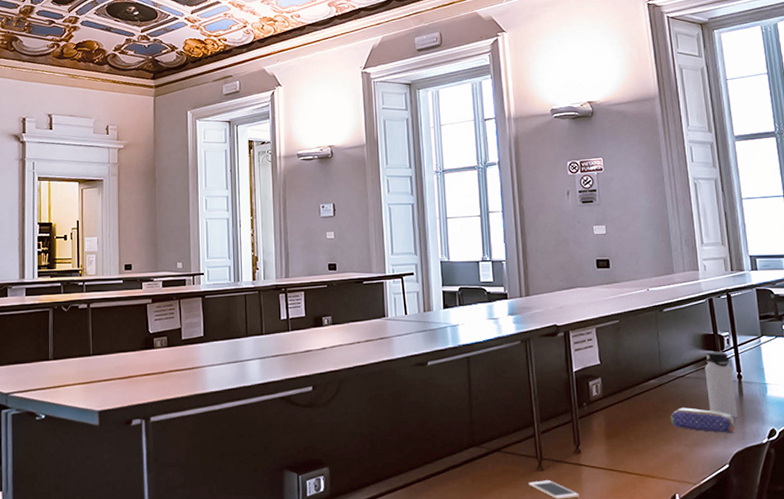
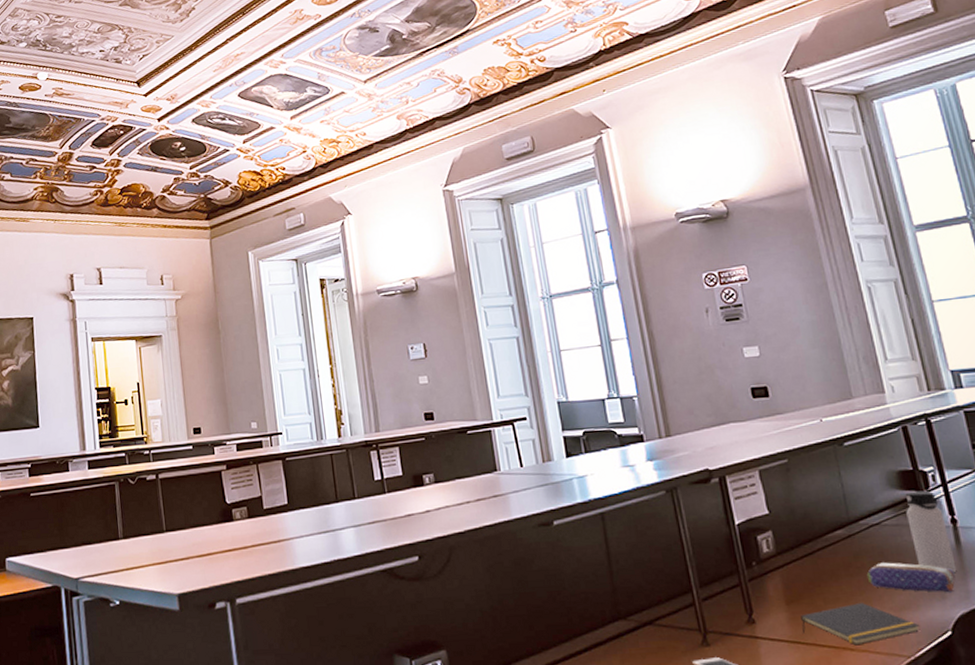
notepad: none [616,440,706,474] -> present [801,603,921,646]

